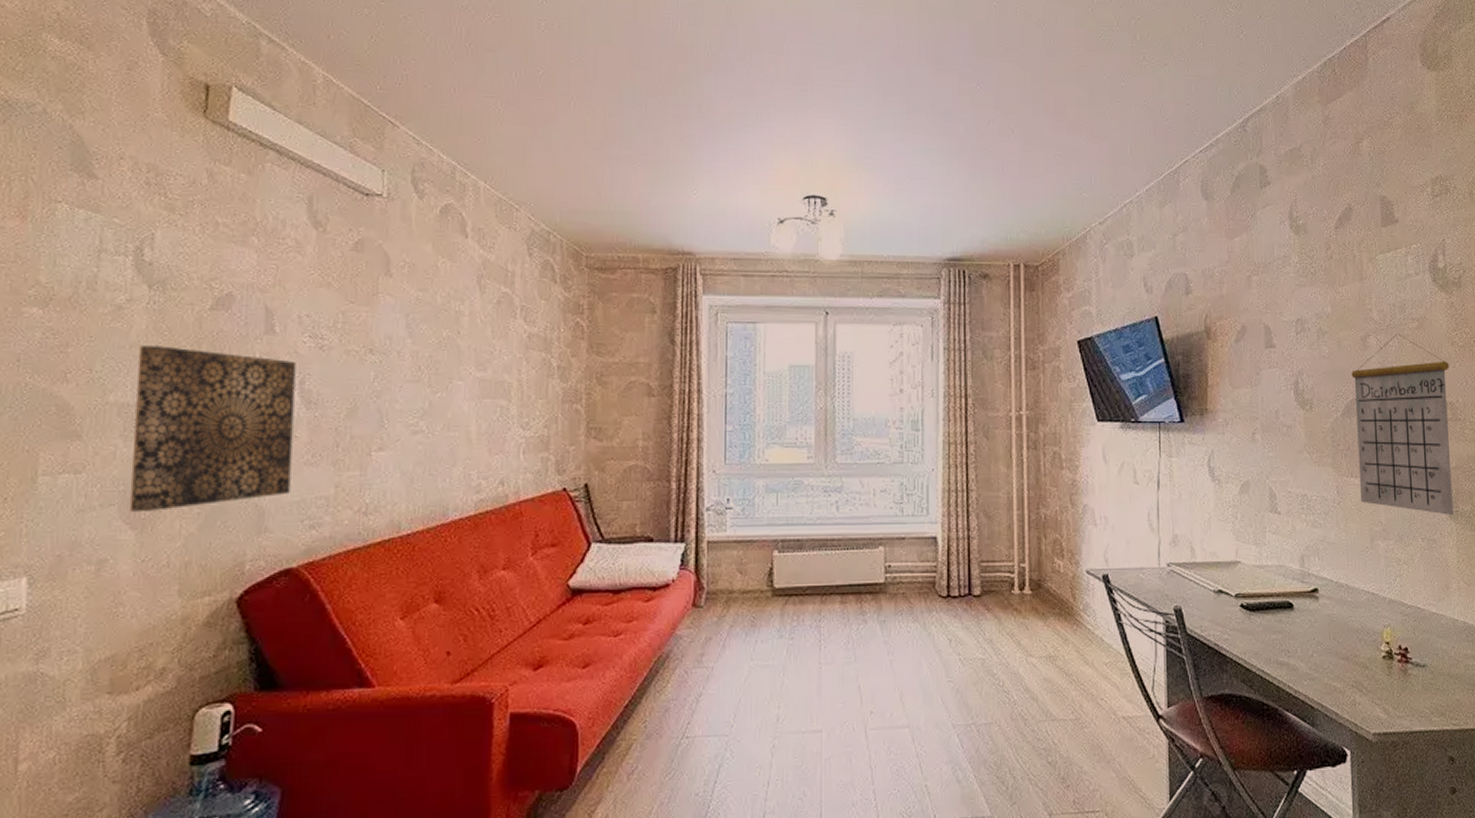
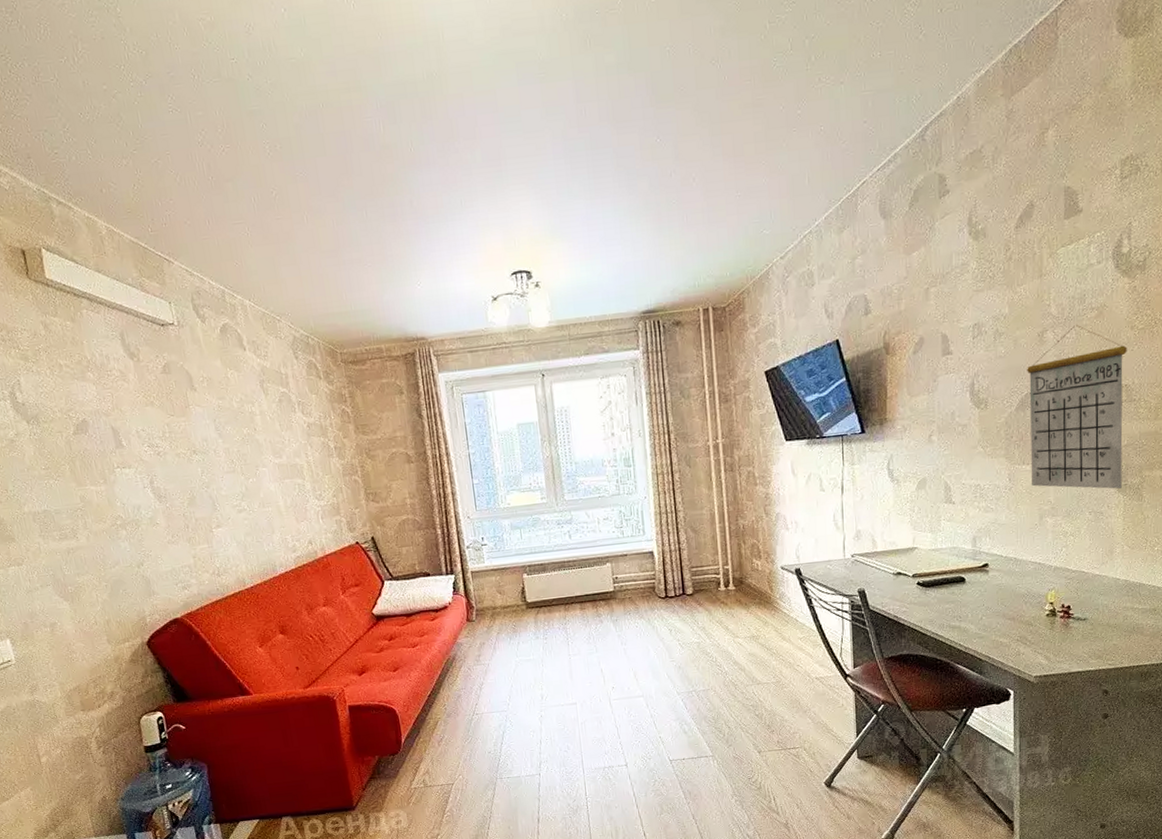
wall art: present [128,345,296,513] -> none [34,466,163,589]

